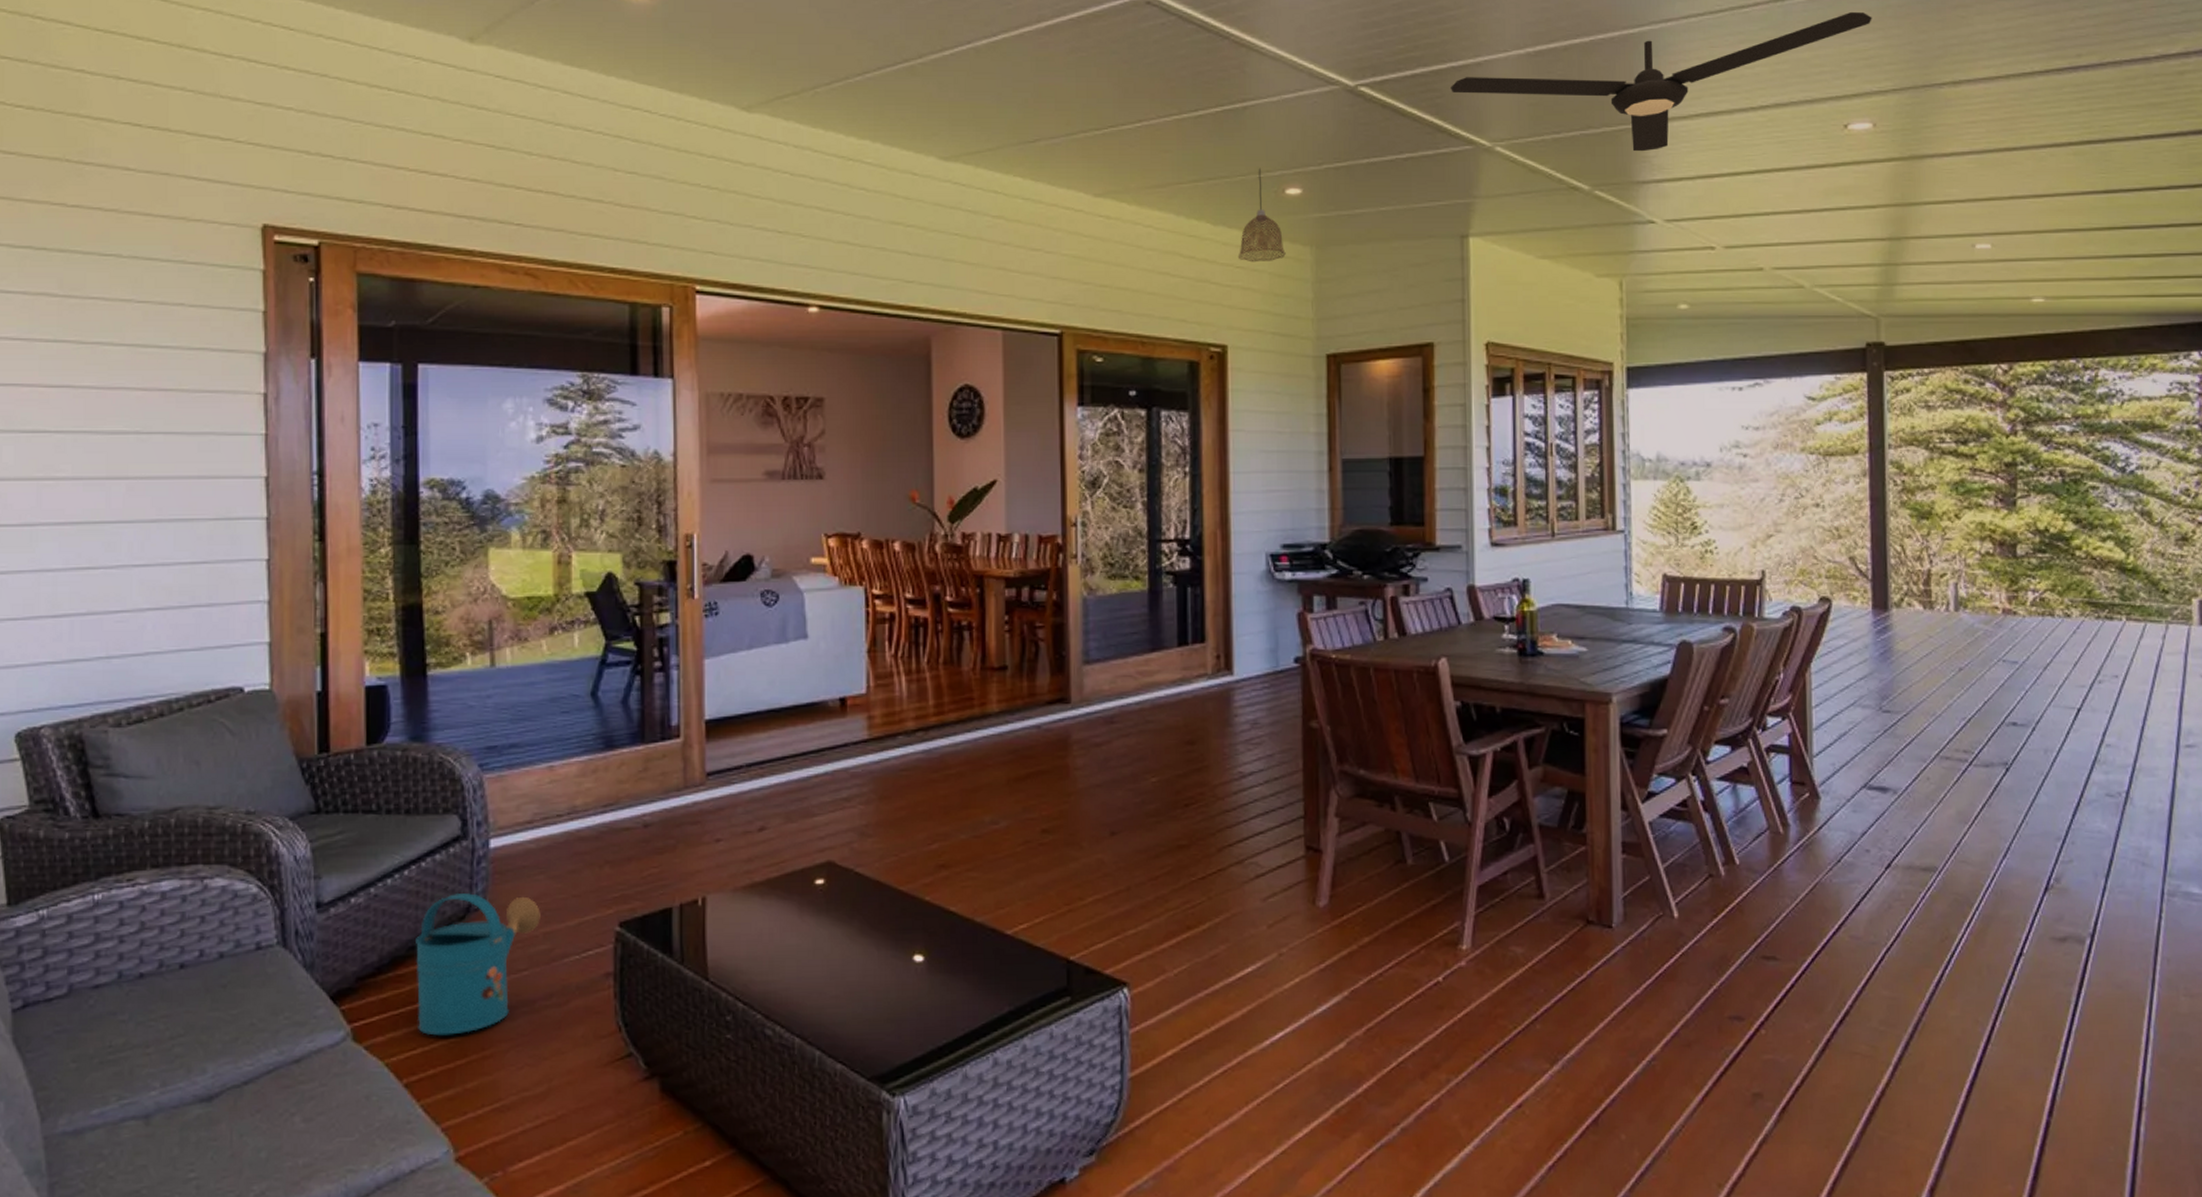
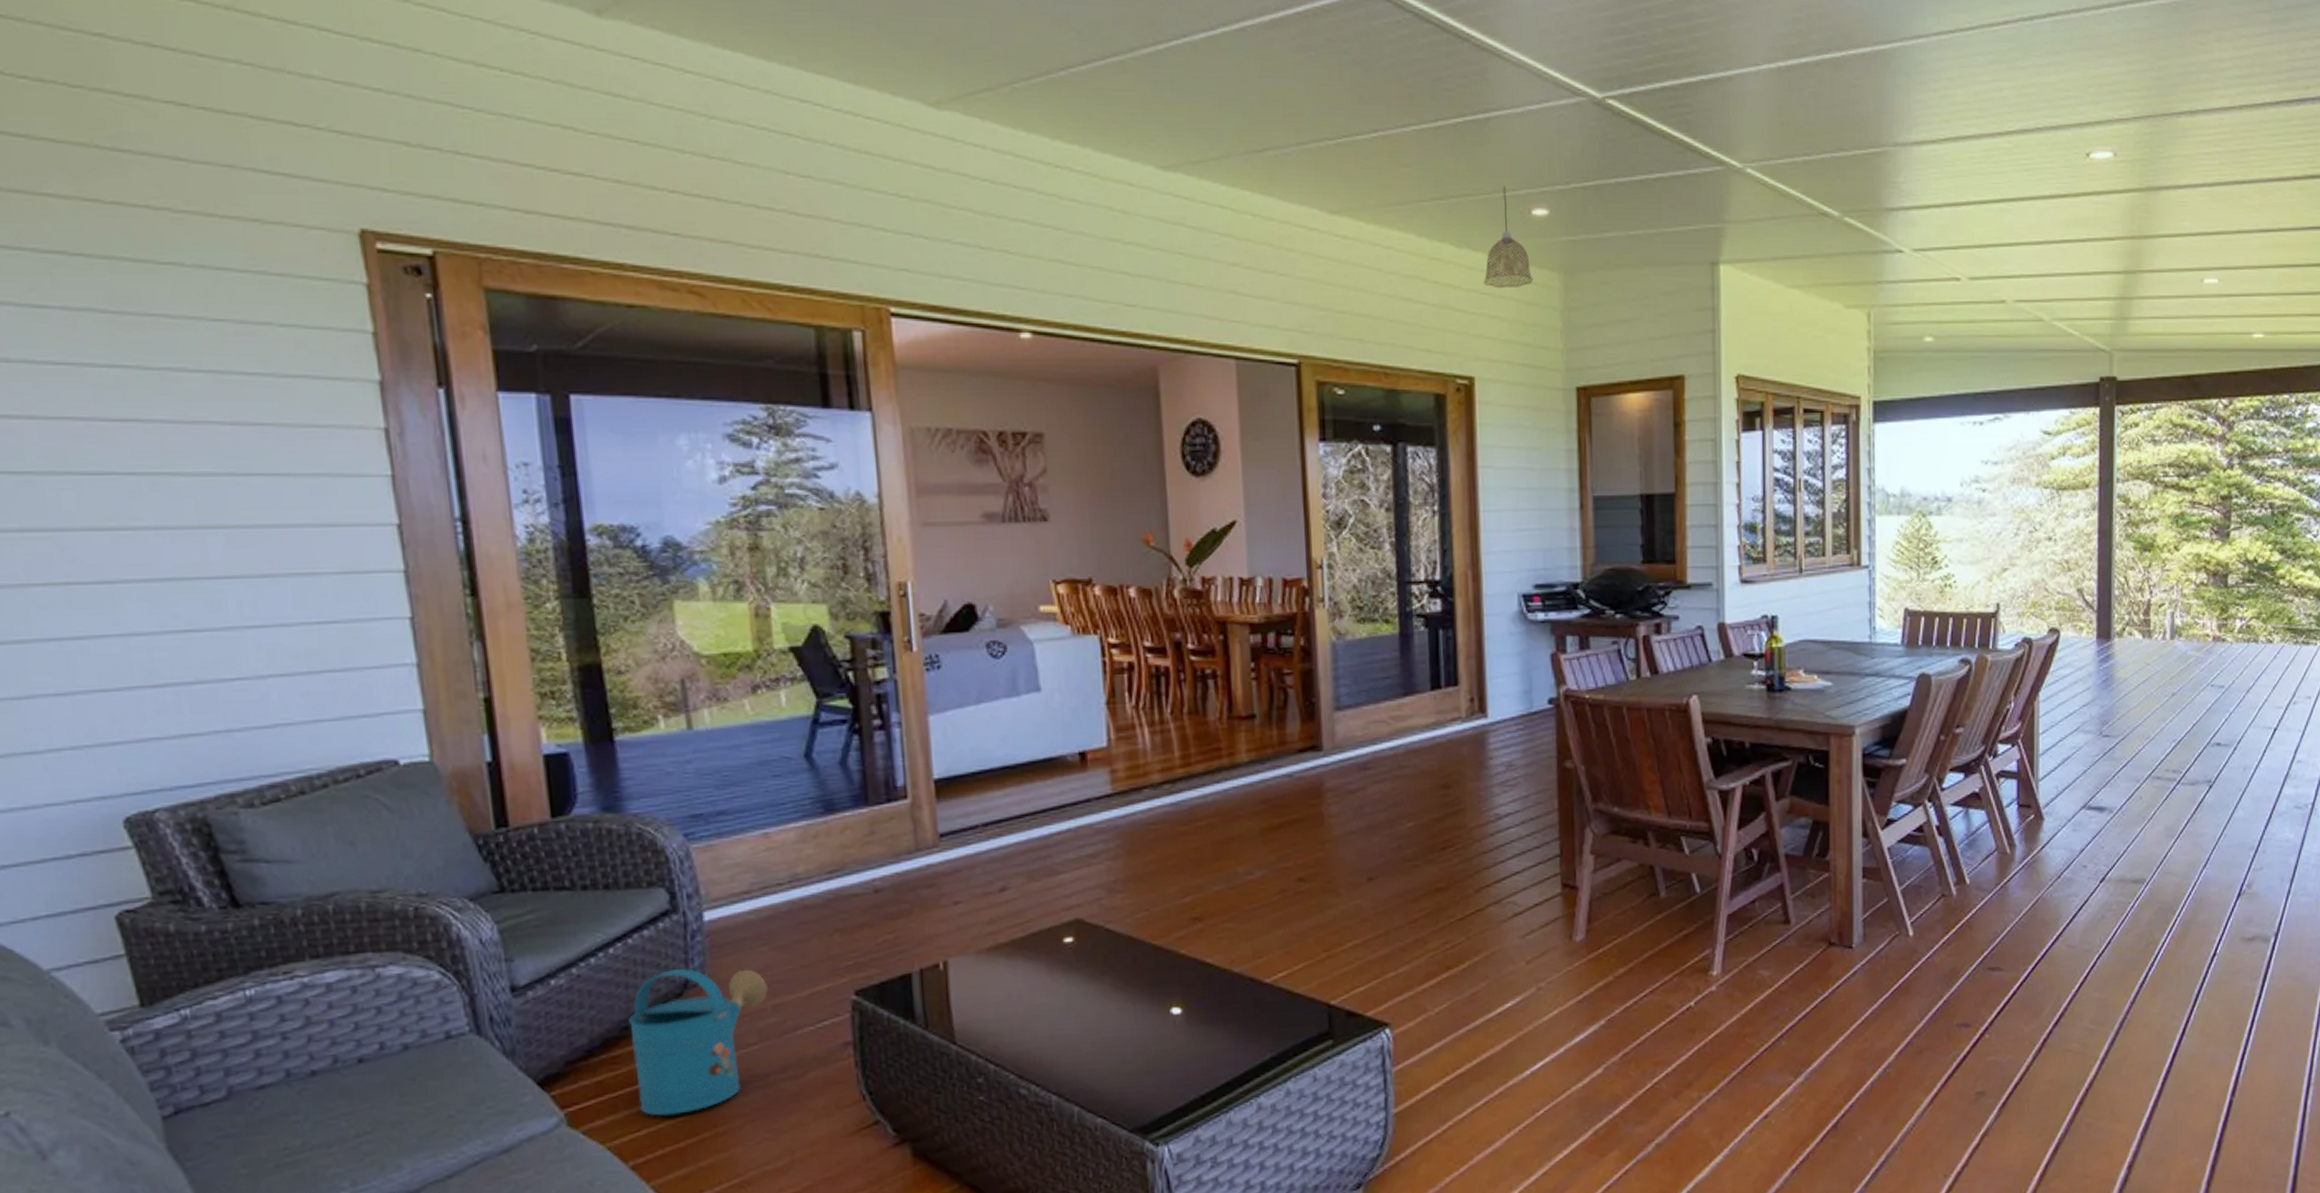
ceiling fan: present [1451,11,1872,152] -> none [1701,33,2117,177]

